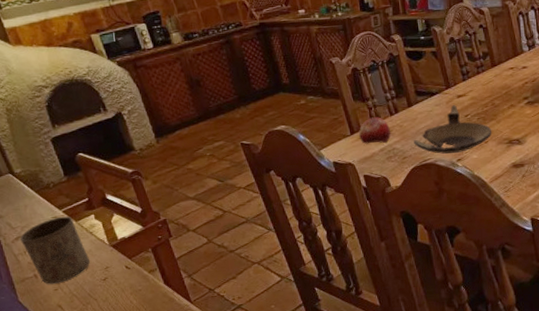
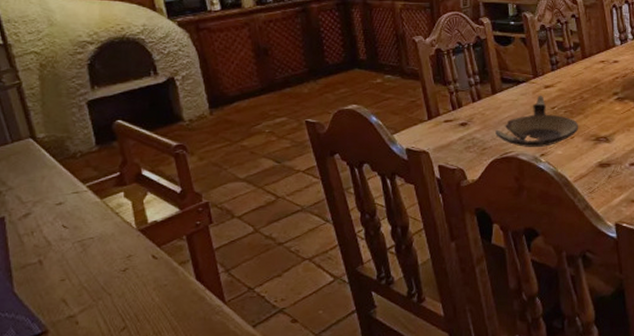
cup: present [19,216,90,284] -> none [28,192,110,273]
fruit: present [359,117,391,144] -> none [437,103,471,132]

